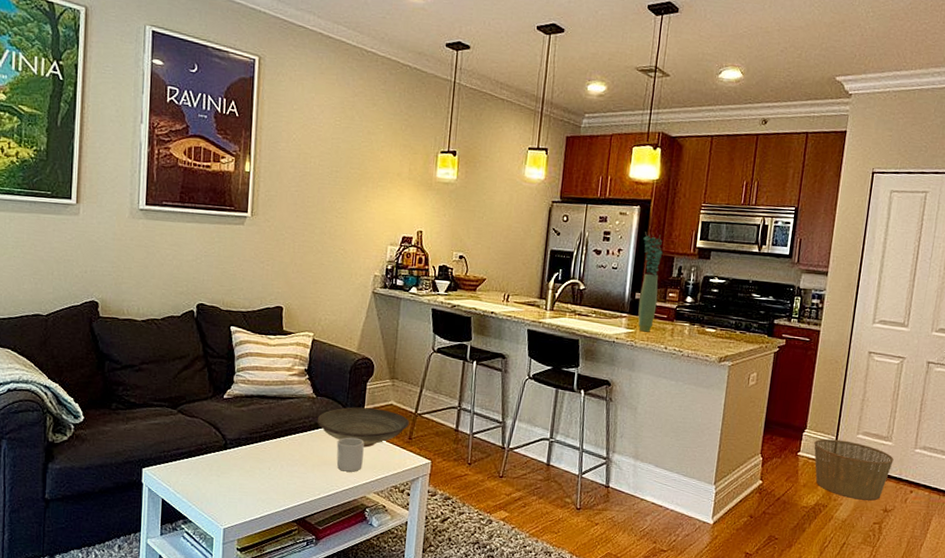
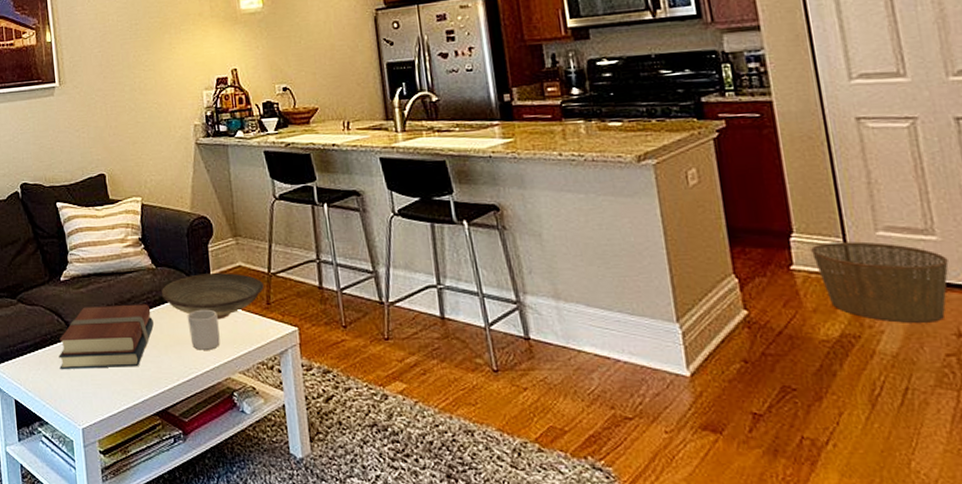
books: none [210,424,307,480] -> present [58,304,155,369]
vase: present [637,232,663,332] -> none [496,21,536,139]

